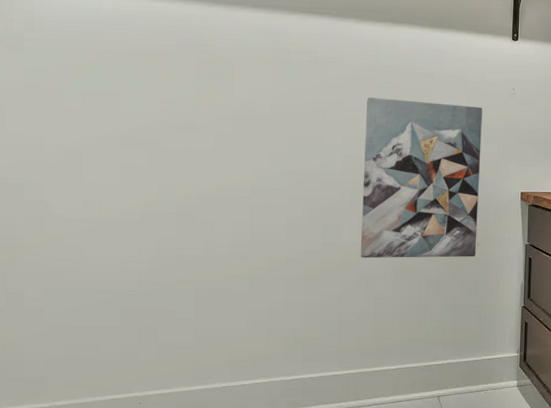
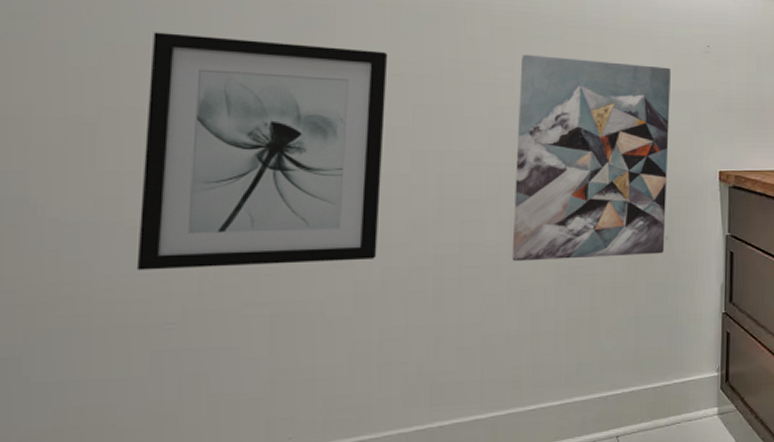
wall art: none [109,83,271,254] -> present [136,32,389,271]

